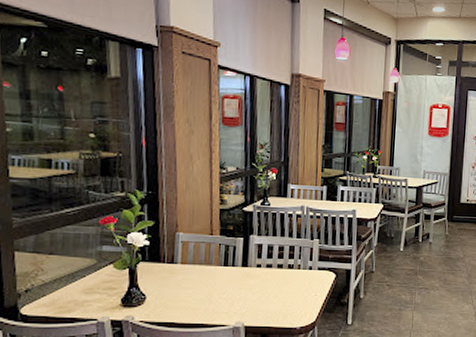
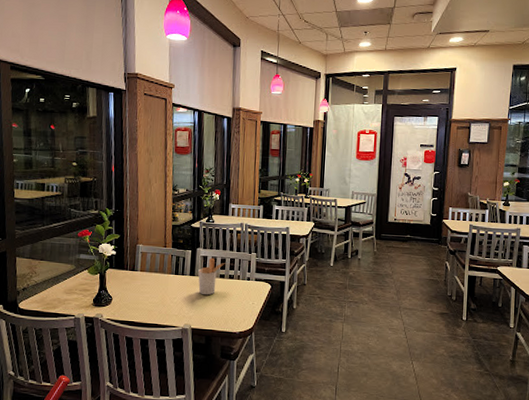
utensil holder: none [251,245,284,289] -> present [198,257,225,296]

